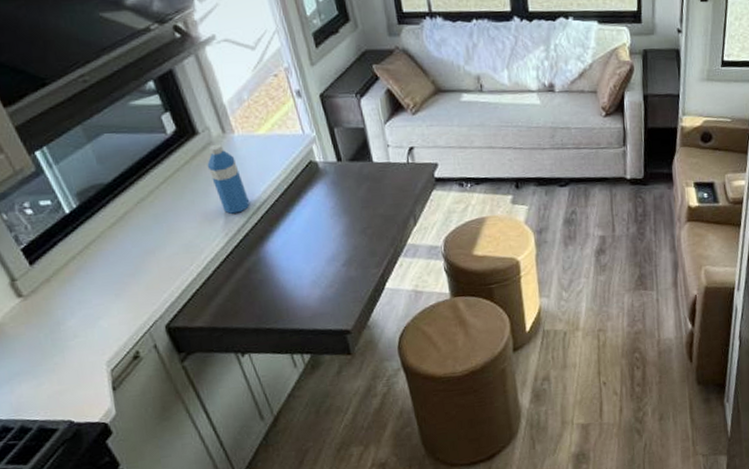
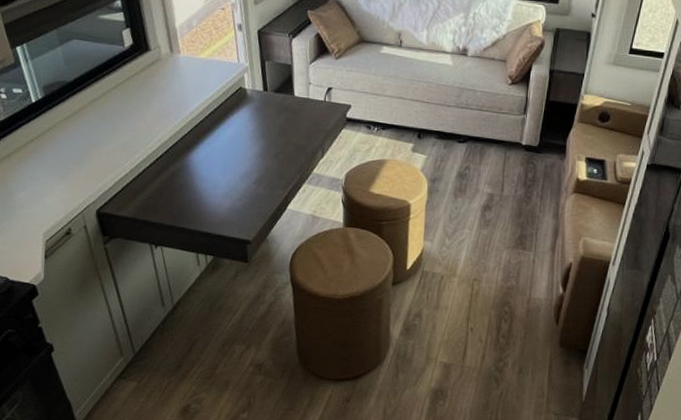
water bottle: present [207,144,250,214] -> none [153,61,184,123]

